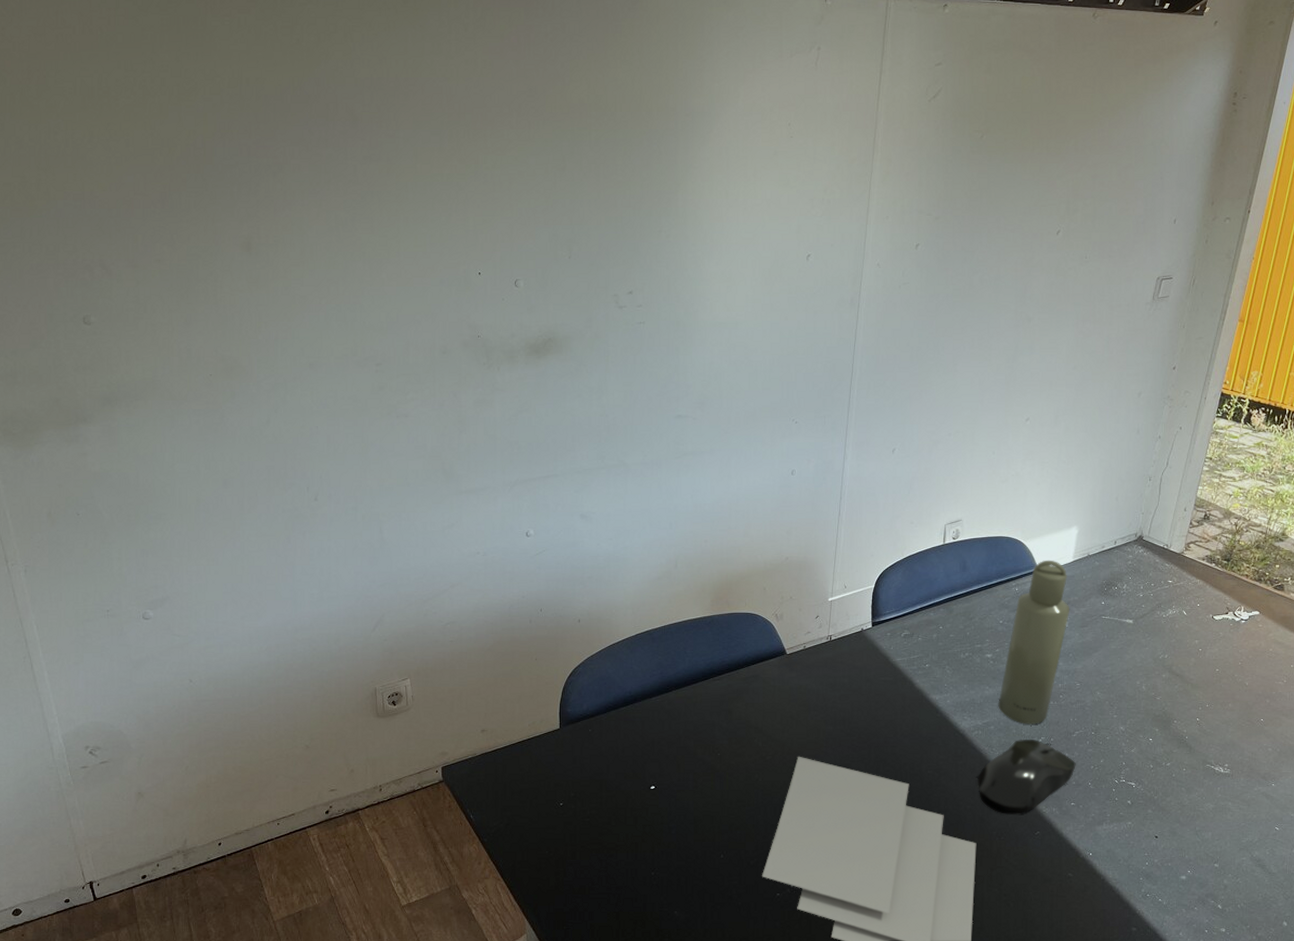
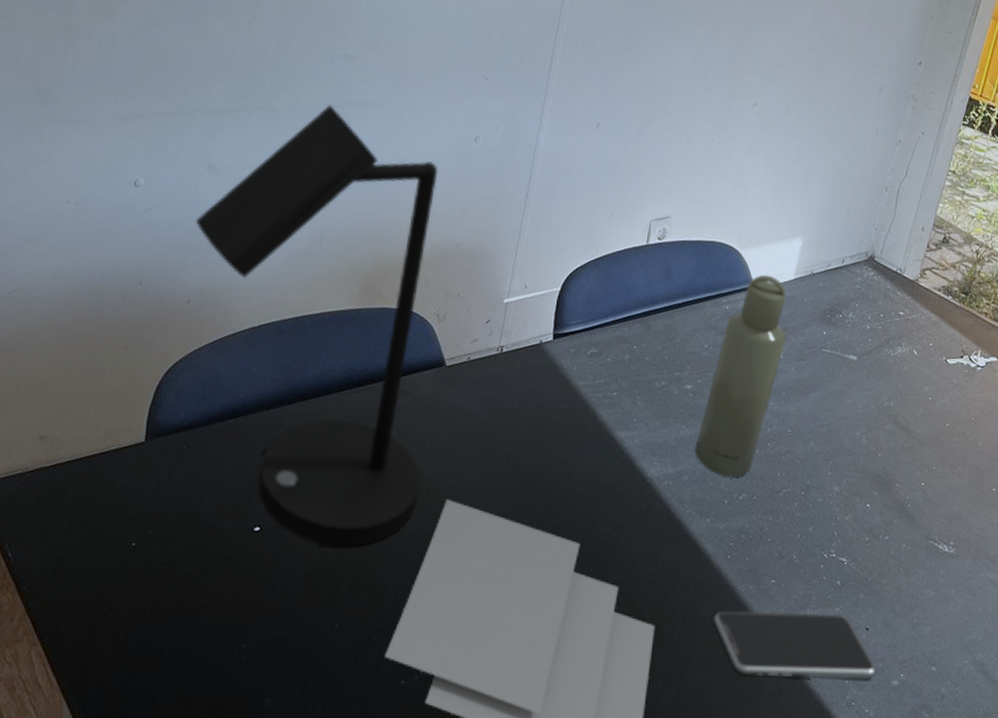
desk lamp: none [577,457,776,797] -> present [195,104,439,548]
computer mouse: present [976,740,1076,814] -> none [662,495,781,591]
smartphone: none [1023,826,1167,878] -> present [712,610,877,679]

